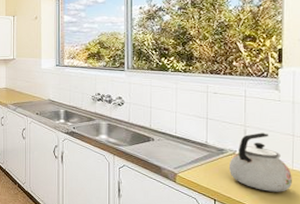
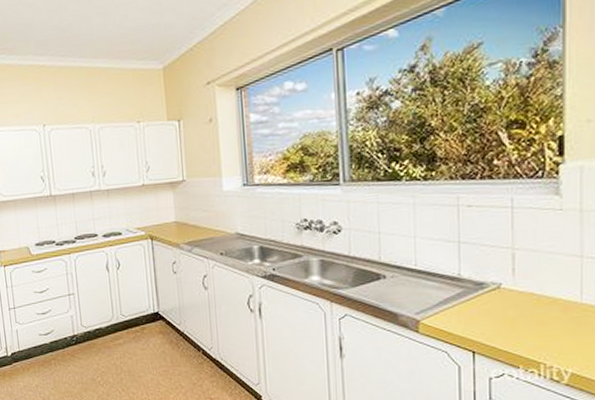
kettle: present [228,133,292,192] -> none [491,256,581,336]

